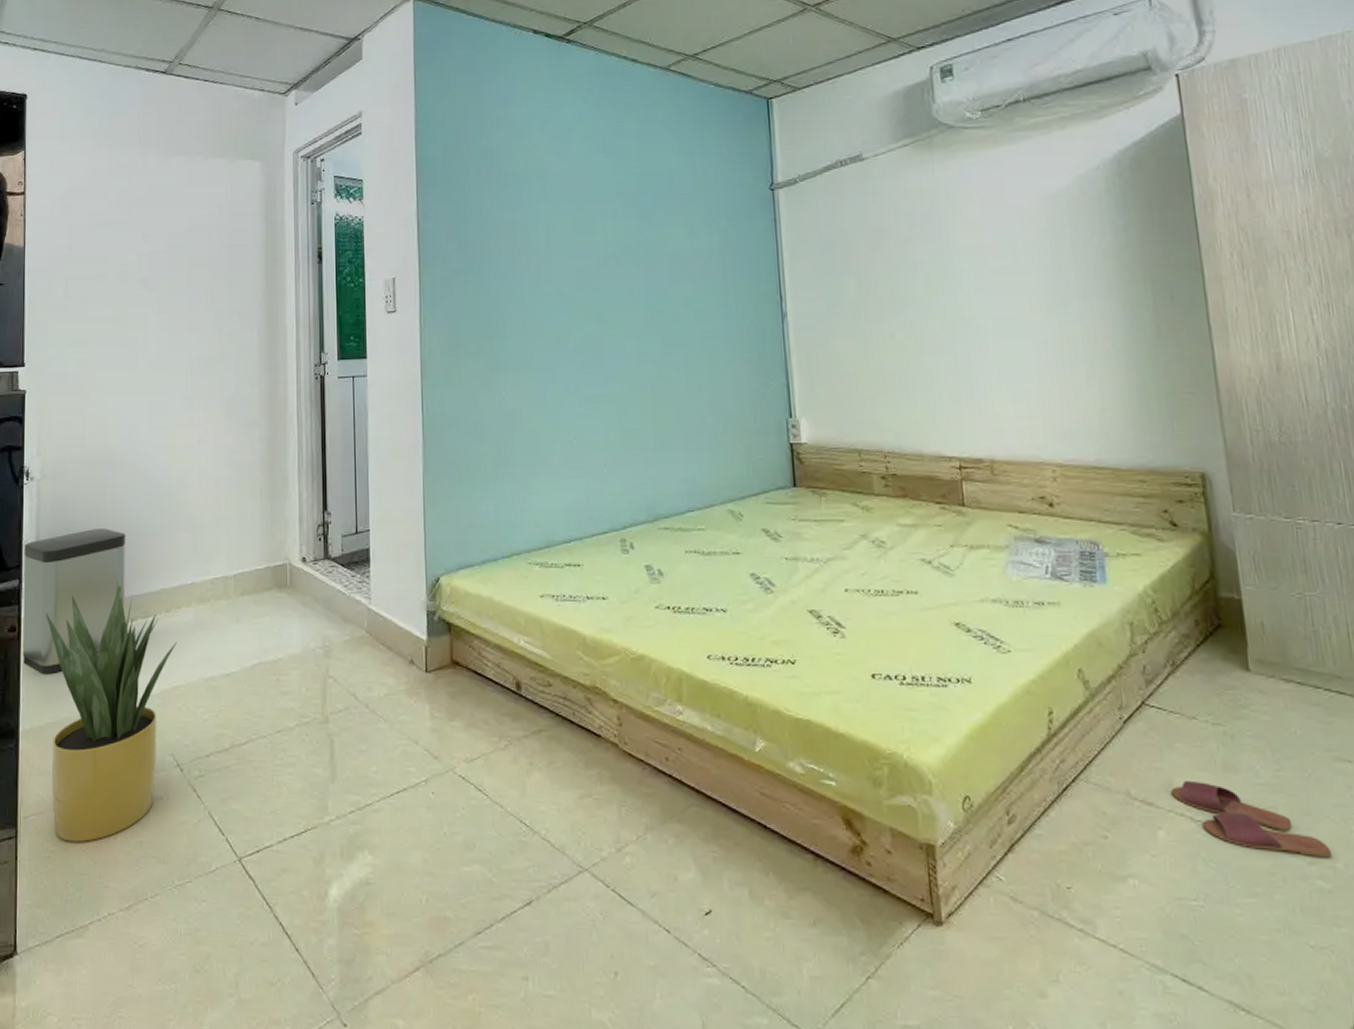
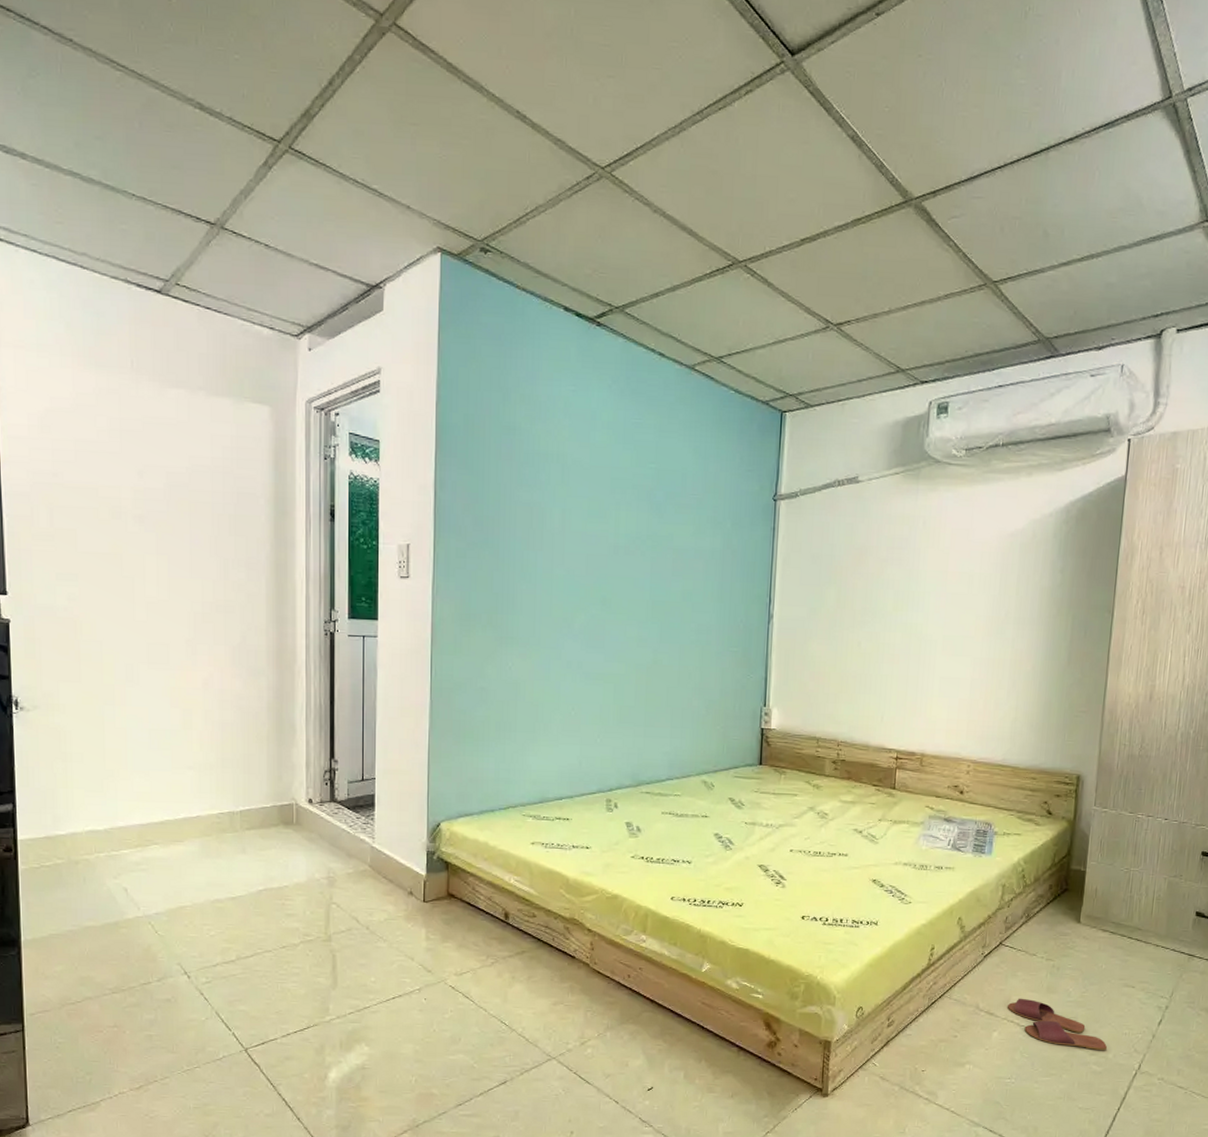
pedal bin: present [22,528,126,675] -> none [16,761,128,892]
planter: present [46,582,177,842] -> none [44,812,183,1035]

